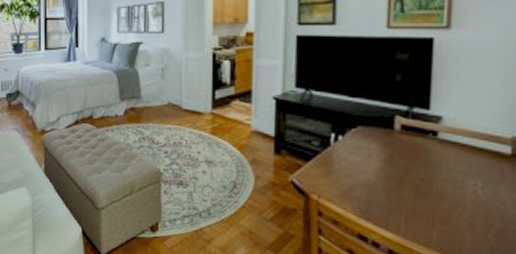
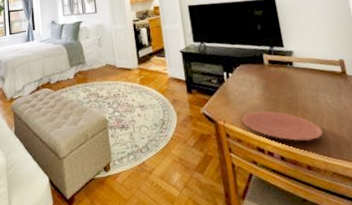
plate: none [345,189,458,237] -> present [242,111,323,141]

